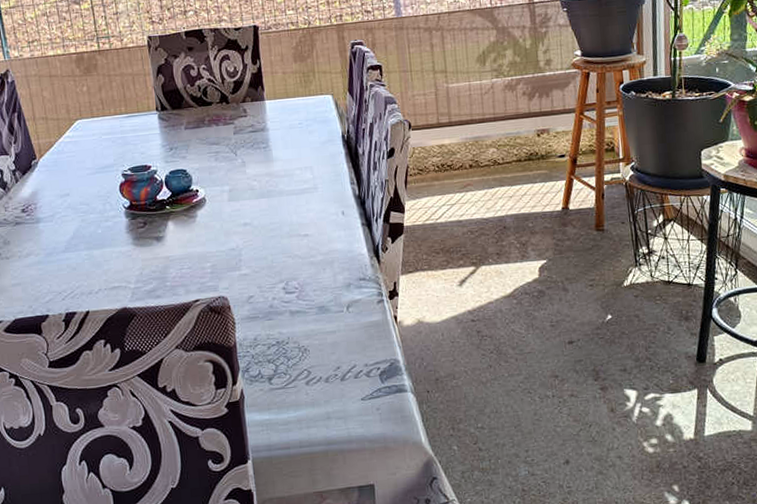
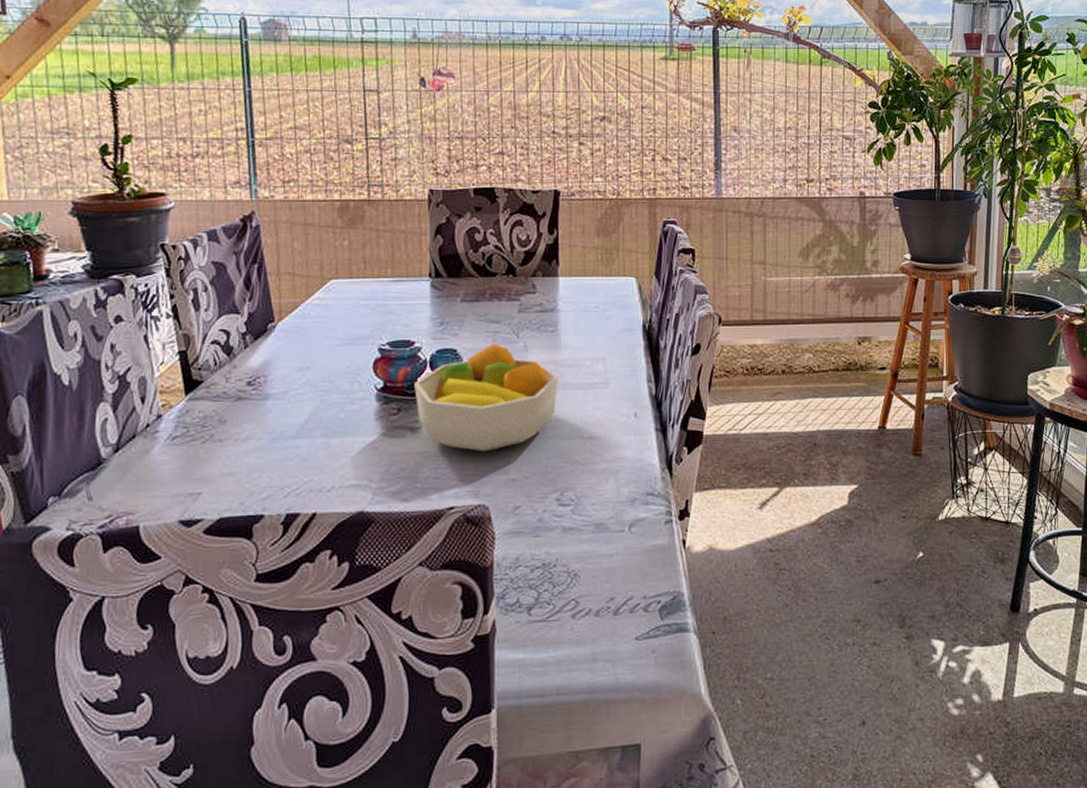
fruit bowl: none [155,162,275,253] -> present [414,343,558,452]

